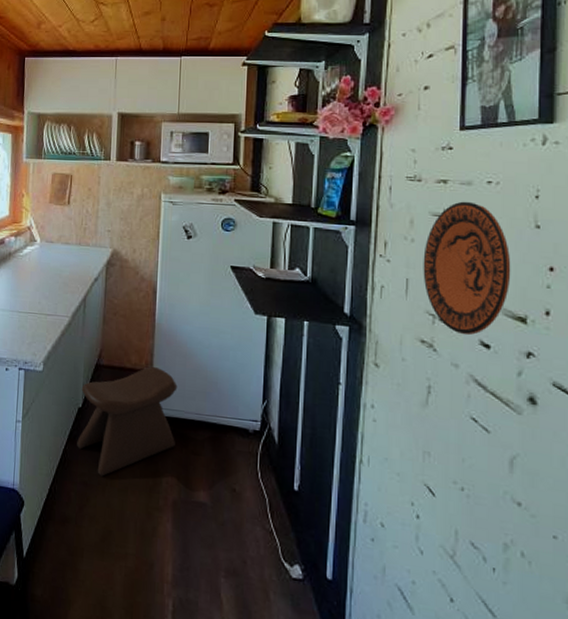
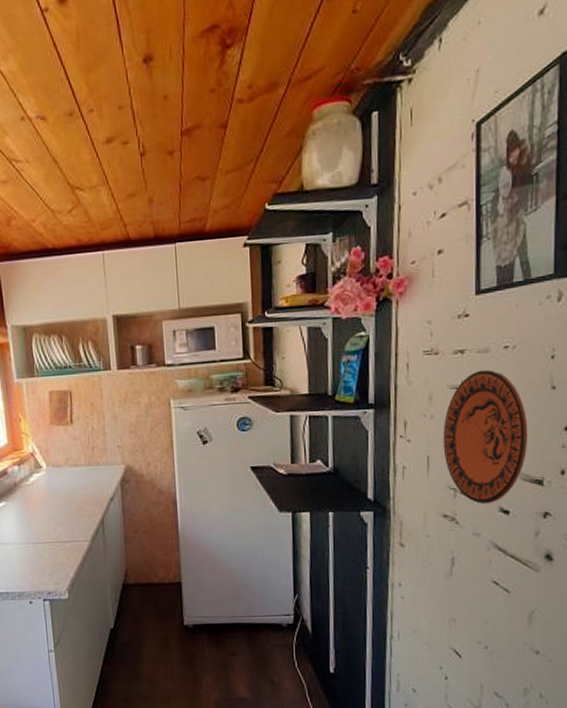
stool: present [77,366,178,476] -> none [111,577,212,690]

